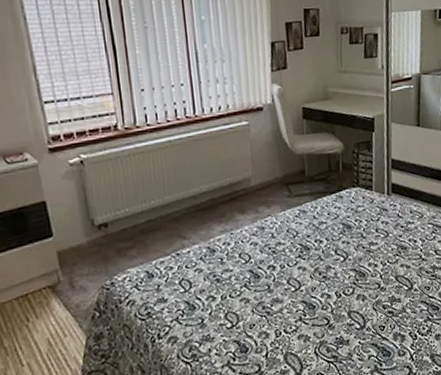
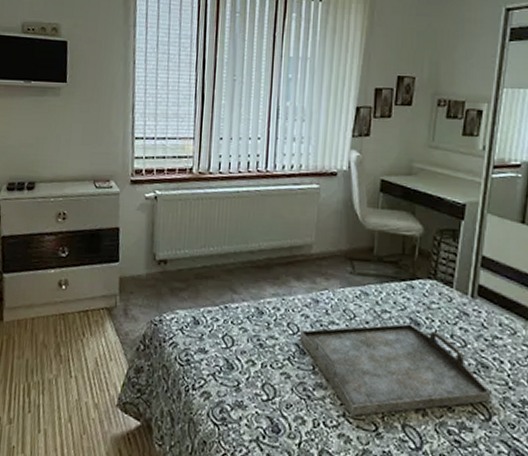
serving tray: none [251,228,411,318] -> present [299,323,492,416]

